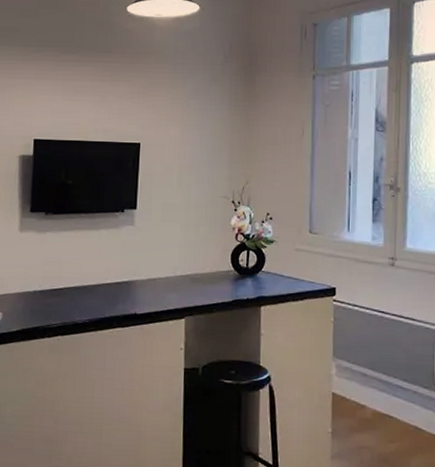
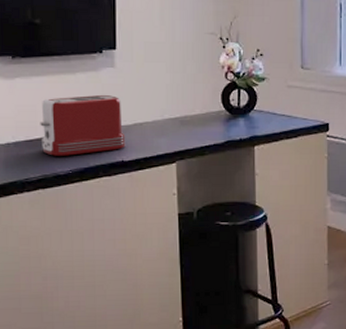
toaster: none [63,250,140,306] -> present [40,95,126,156]

